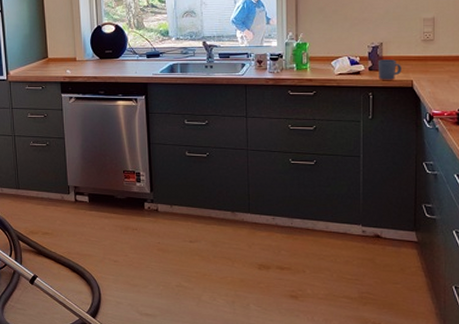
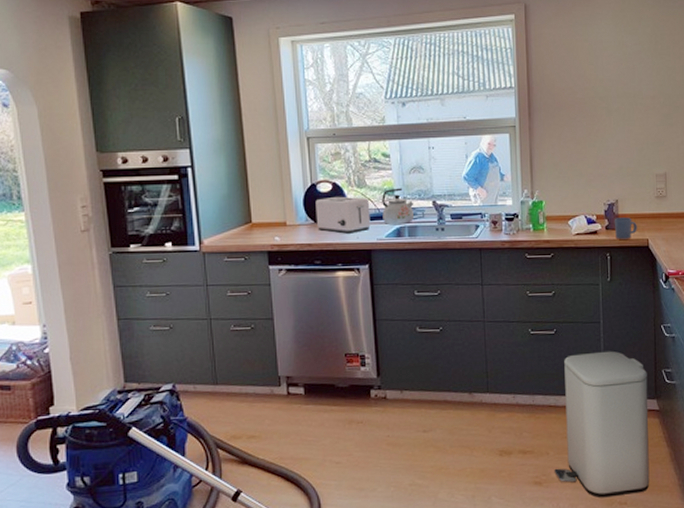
toaster: none [100,36,147,69] -> present [315,196,371,234]
kettle: none [158,30,186,63] -> present [382,188,414,226]
pedal bin: none [310,183,407,317] -> present [554,351,650,498]

